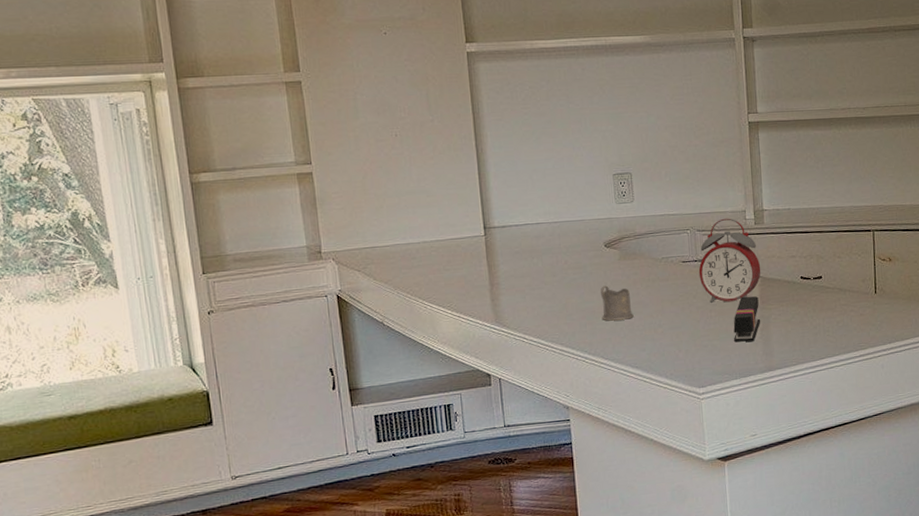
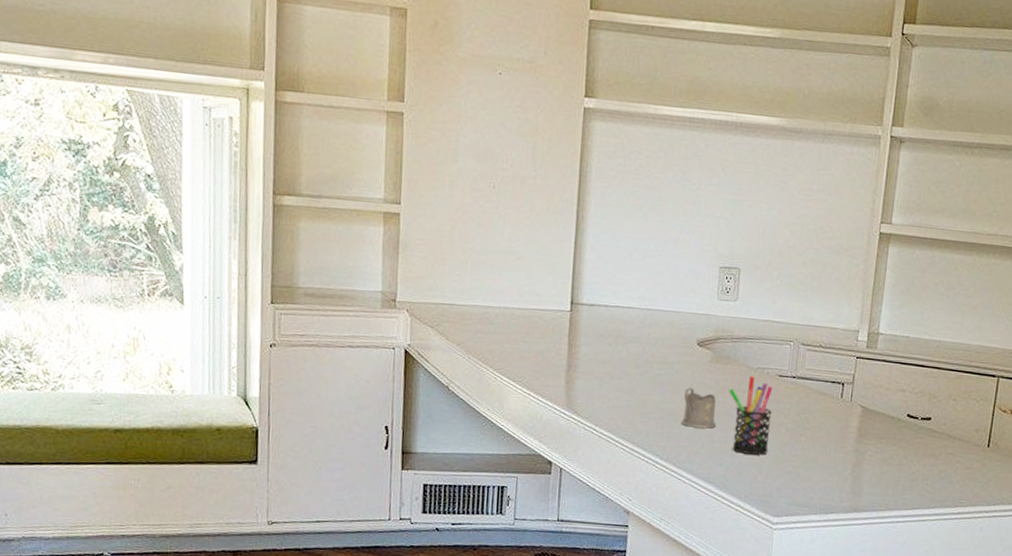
pen holder: none [639,266,684,337] -> present [728,375,773,455]
alarm clock: present [698,218,761,303] -> none [794,335,865,429]
stapler: present [733,296,760,342] -> none [821,425,856,476]

